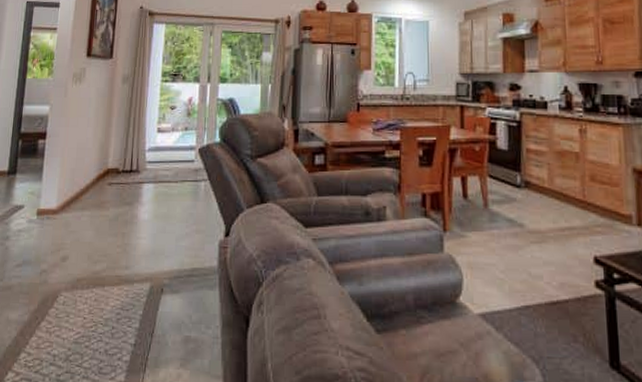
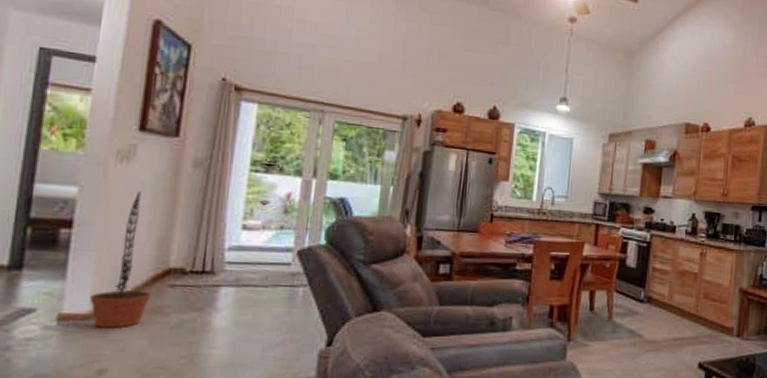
decorative plant: none [57,106,97,221] -> present [90,192,152,329]

